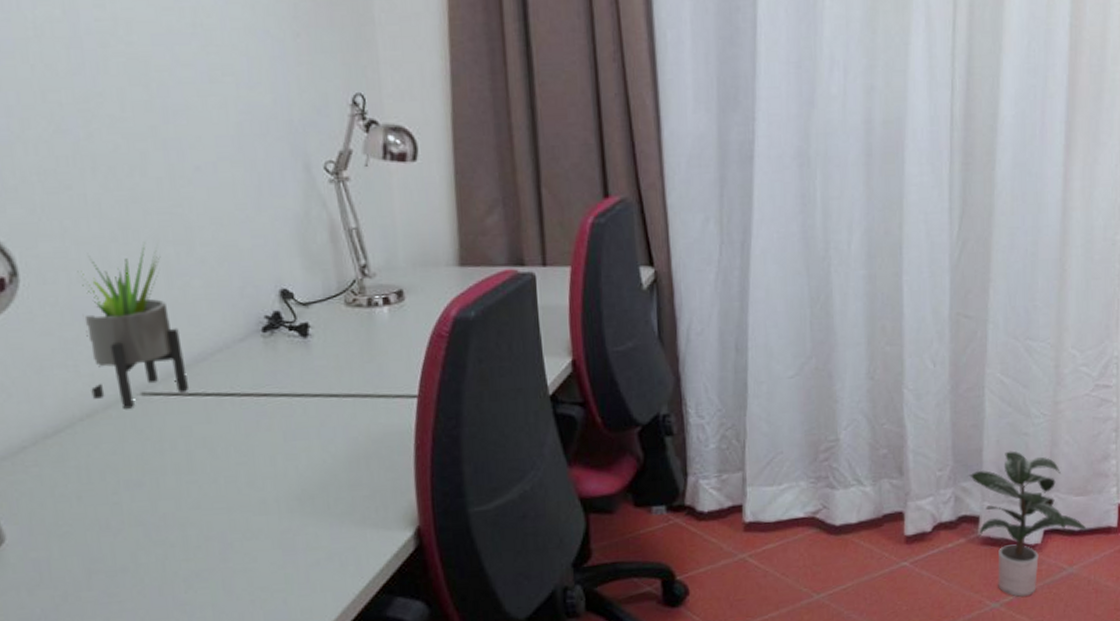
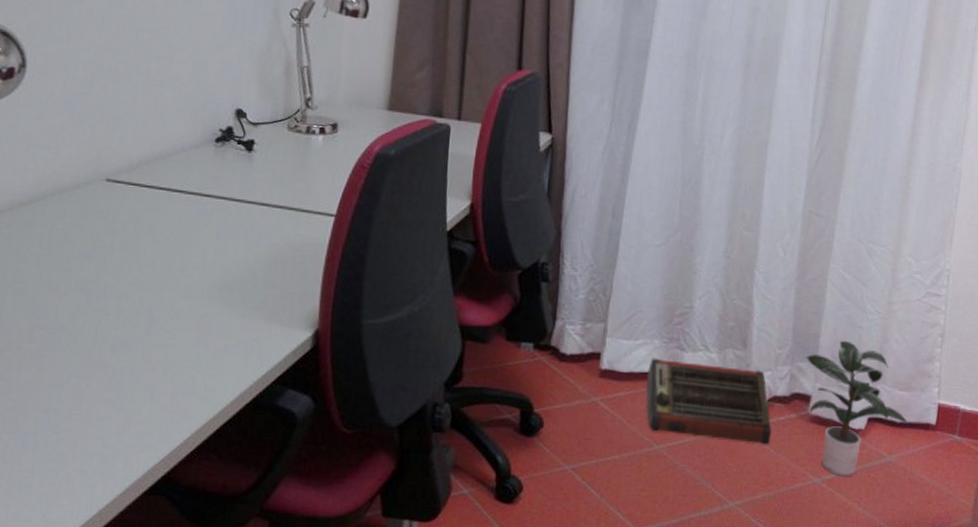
potted plant: present [77,241,188,409] -> none [65,54,147,191]
space heater: none [797,497,951,581] -> present [646,358,784,445]

